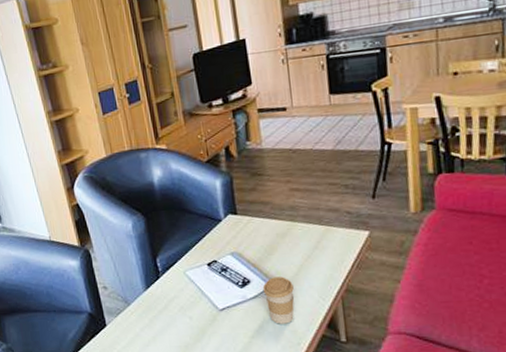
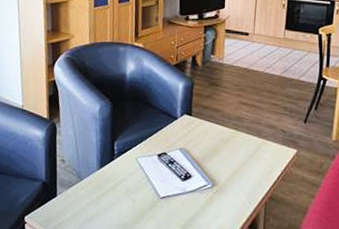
coffee cup: present [262,277,295,324] -> none [201,176,227,220]

